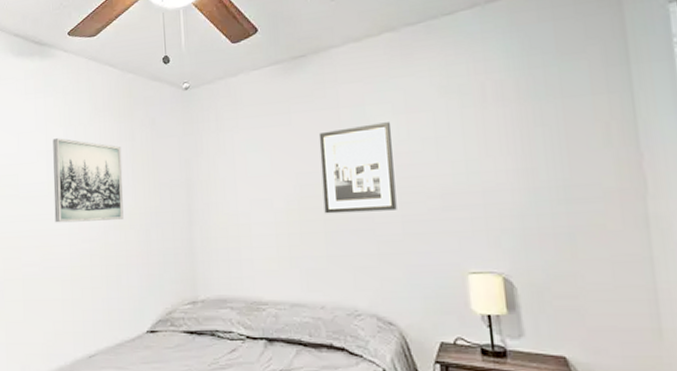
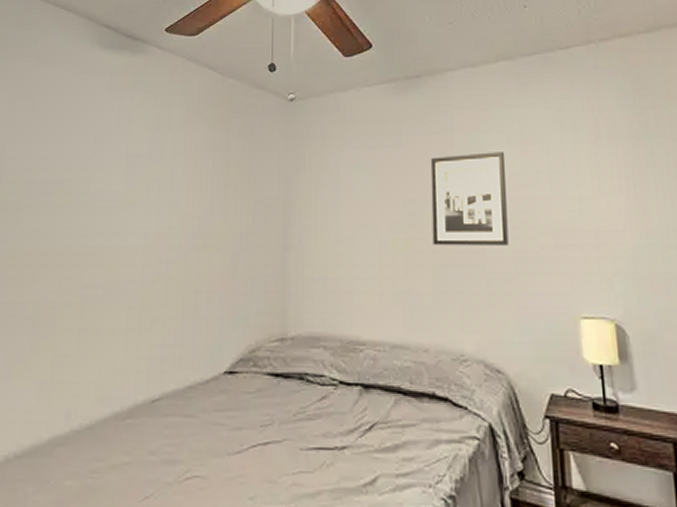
wall art: present [53,138,124,223] -> none [127,142,214,239]

